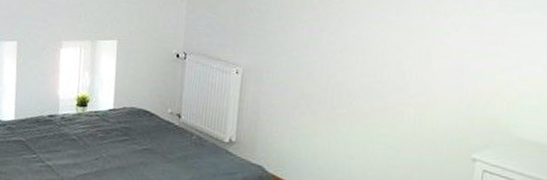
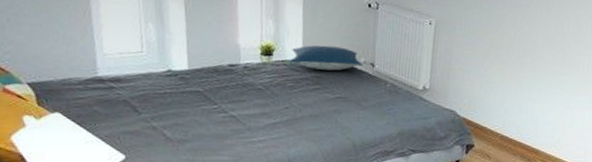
pillow: none [102,96,170,122] -> present [290,45,363,71]

